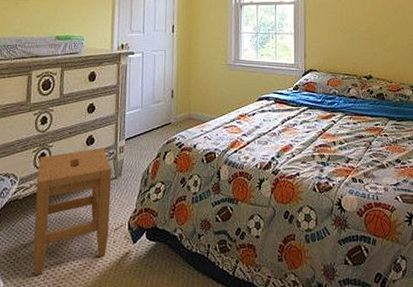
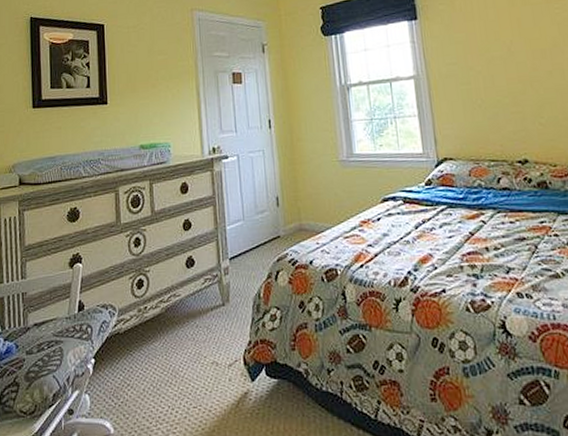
stool: present [32,147,112,276] -> none [137,269,223,421]

